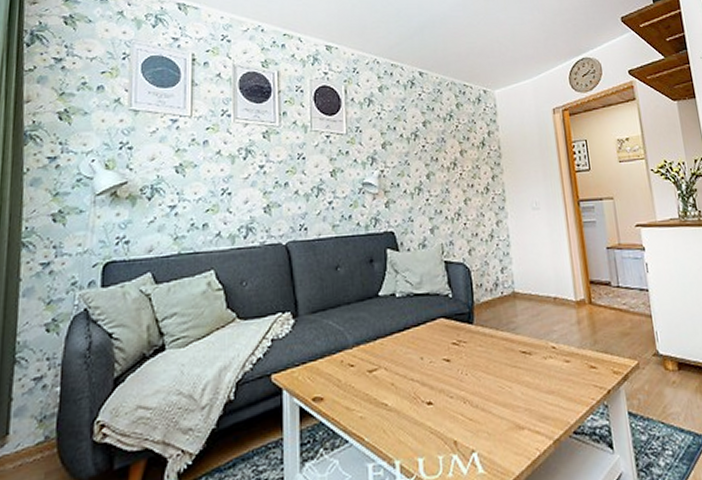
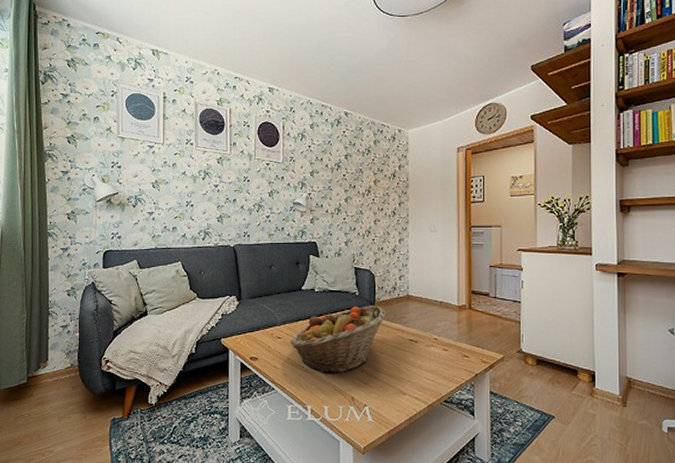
fruit basket: none [366,309,490,411] -> present [290,305,387,373]

